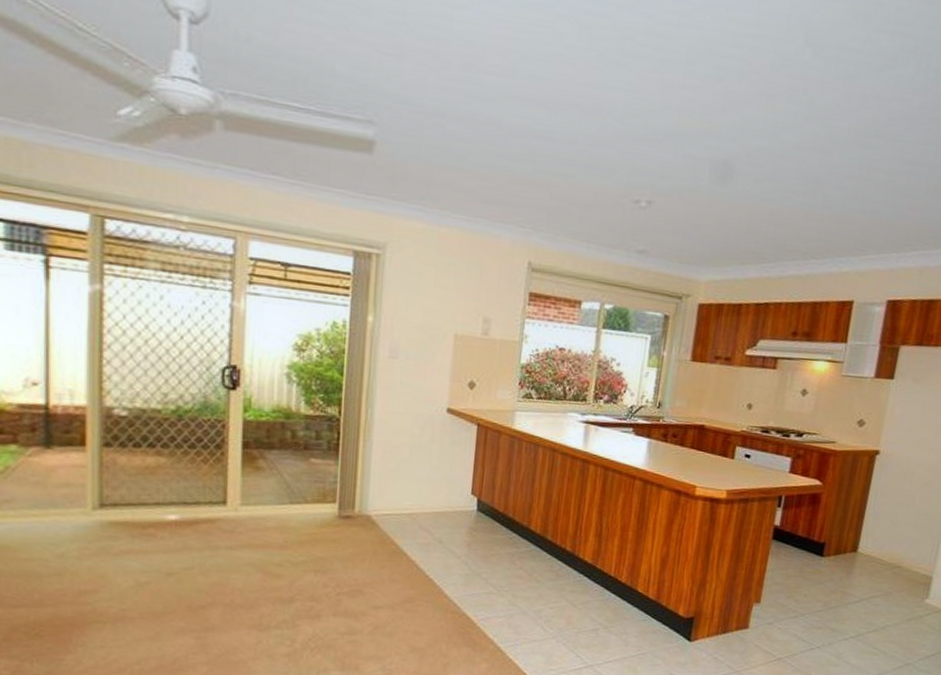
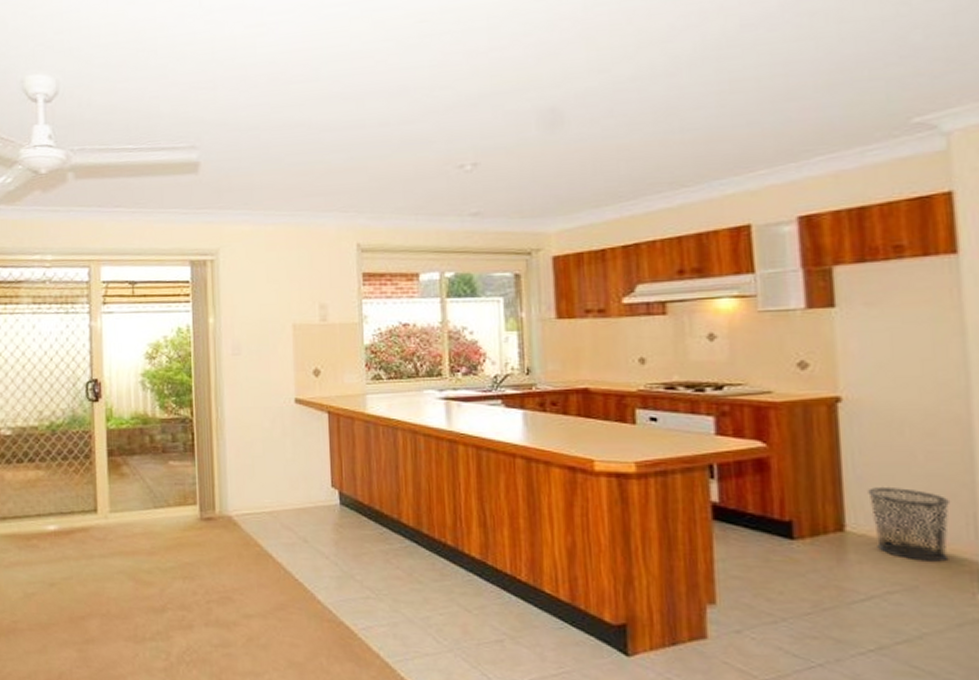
waste bin: none [874,520,927,576] -> present [868,486,951,562]

